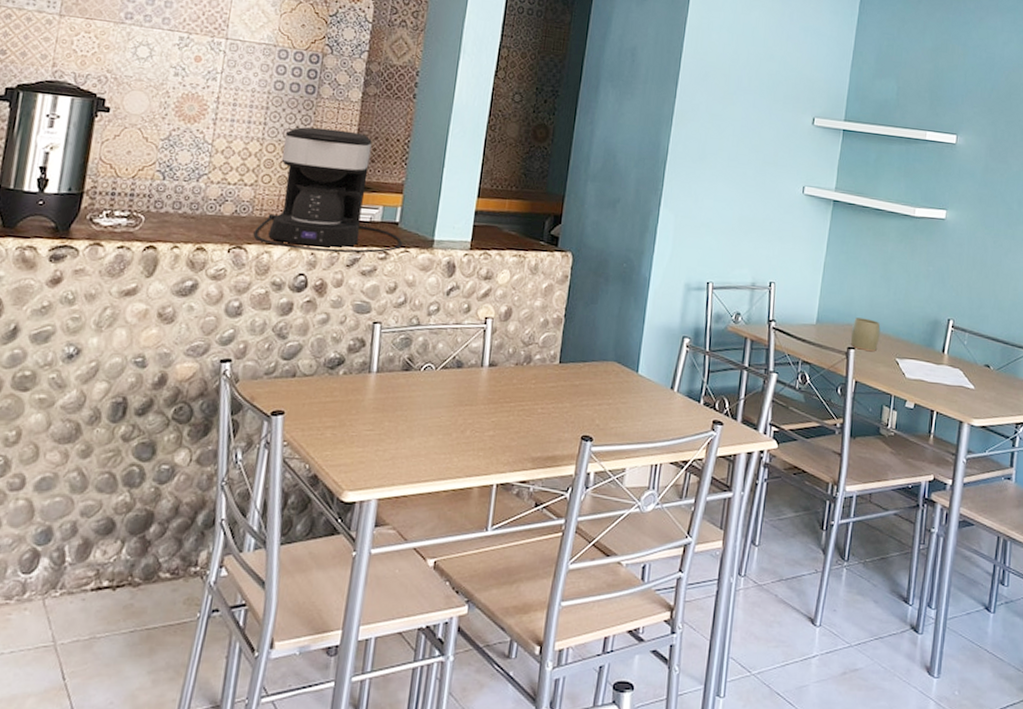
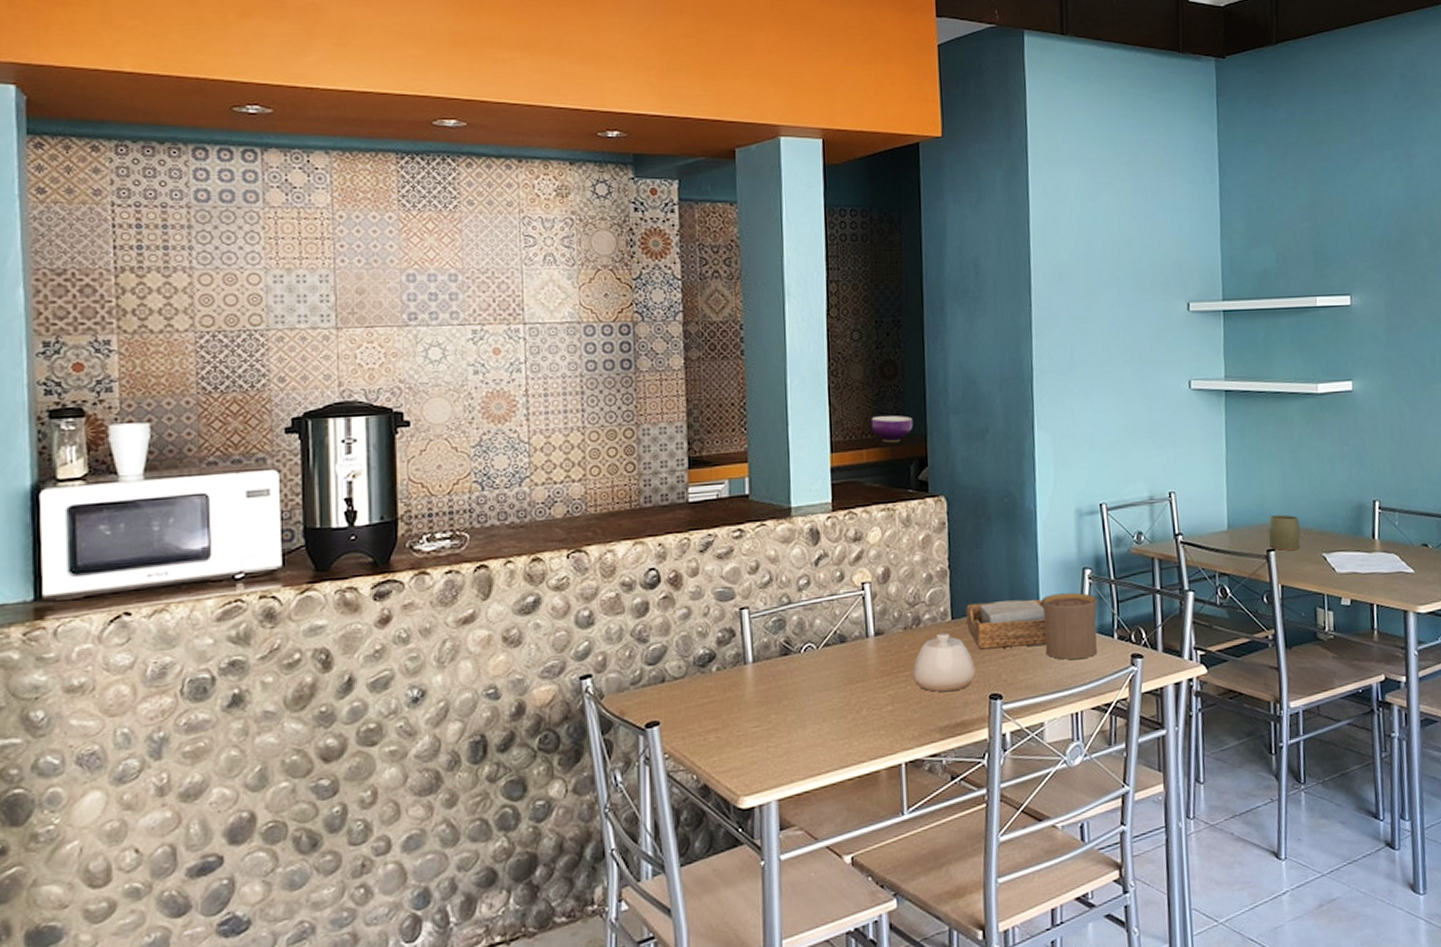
coffee maker: present [253,127,403,254] -> none [591,403,757,543]
sugar bowl: none [515,373,574,428] -> present [912,632,976,692]
bowl: none [517,171,555,199] -> present [871,415,914,444]
napkin holder: none [572,352,643,400] -> present [966,599,1048,650]
cup: none [637,355,692,418] -> present [1042,592,1098,660]

